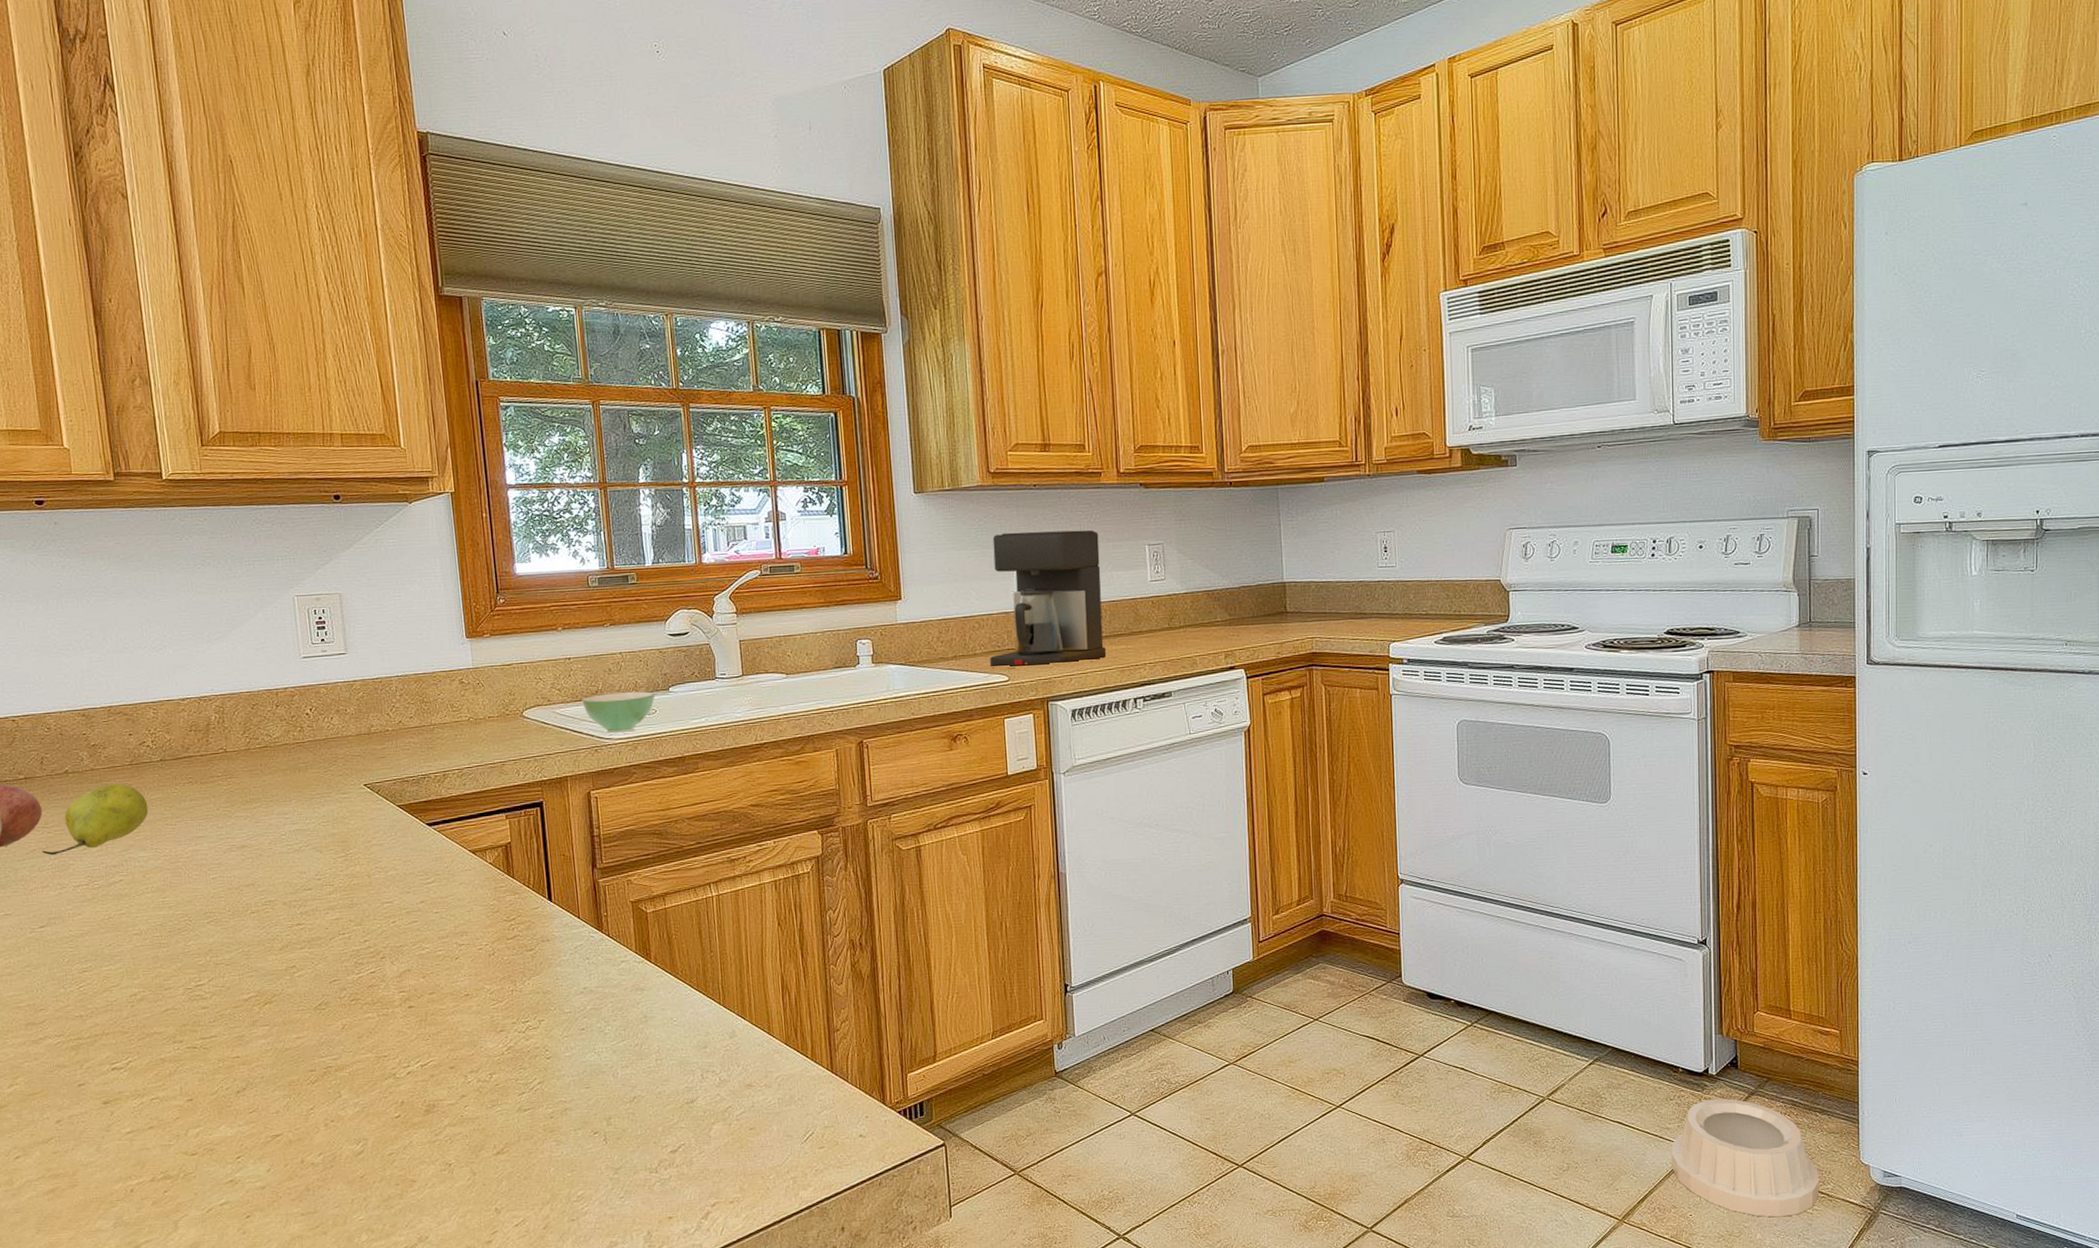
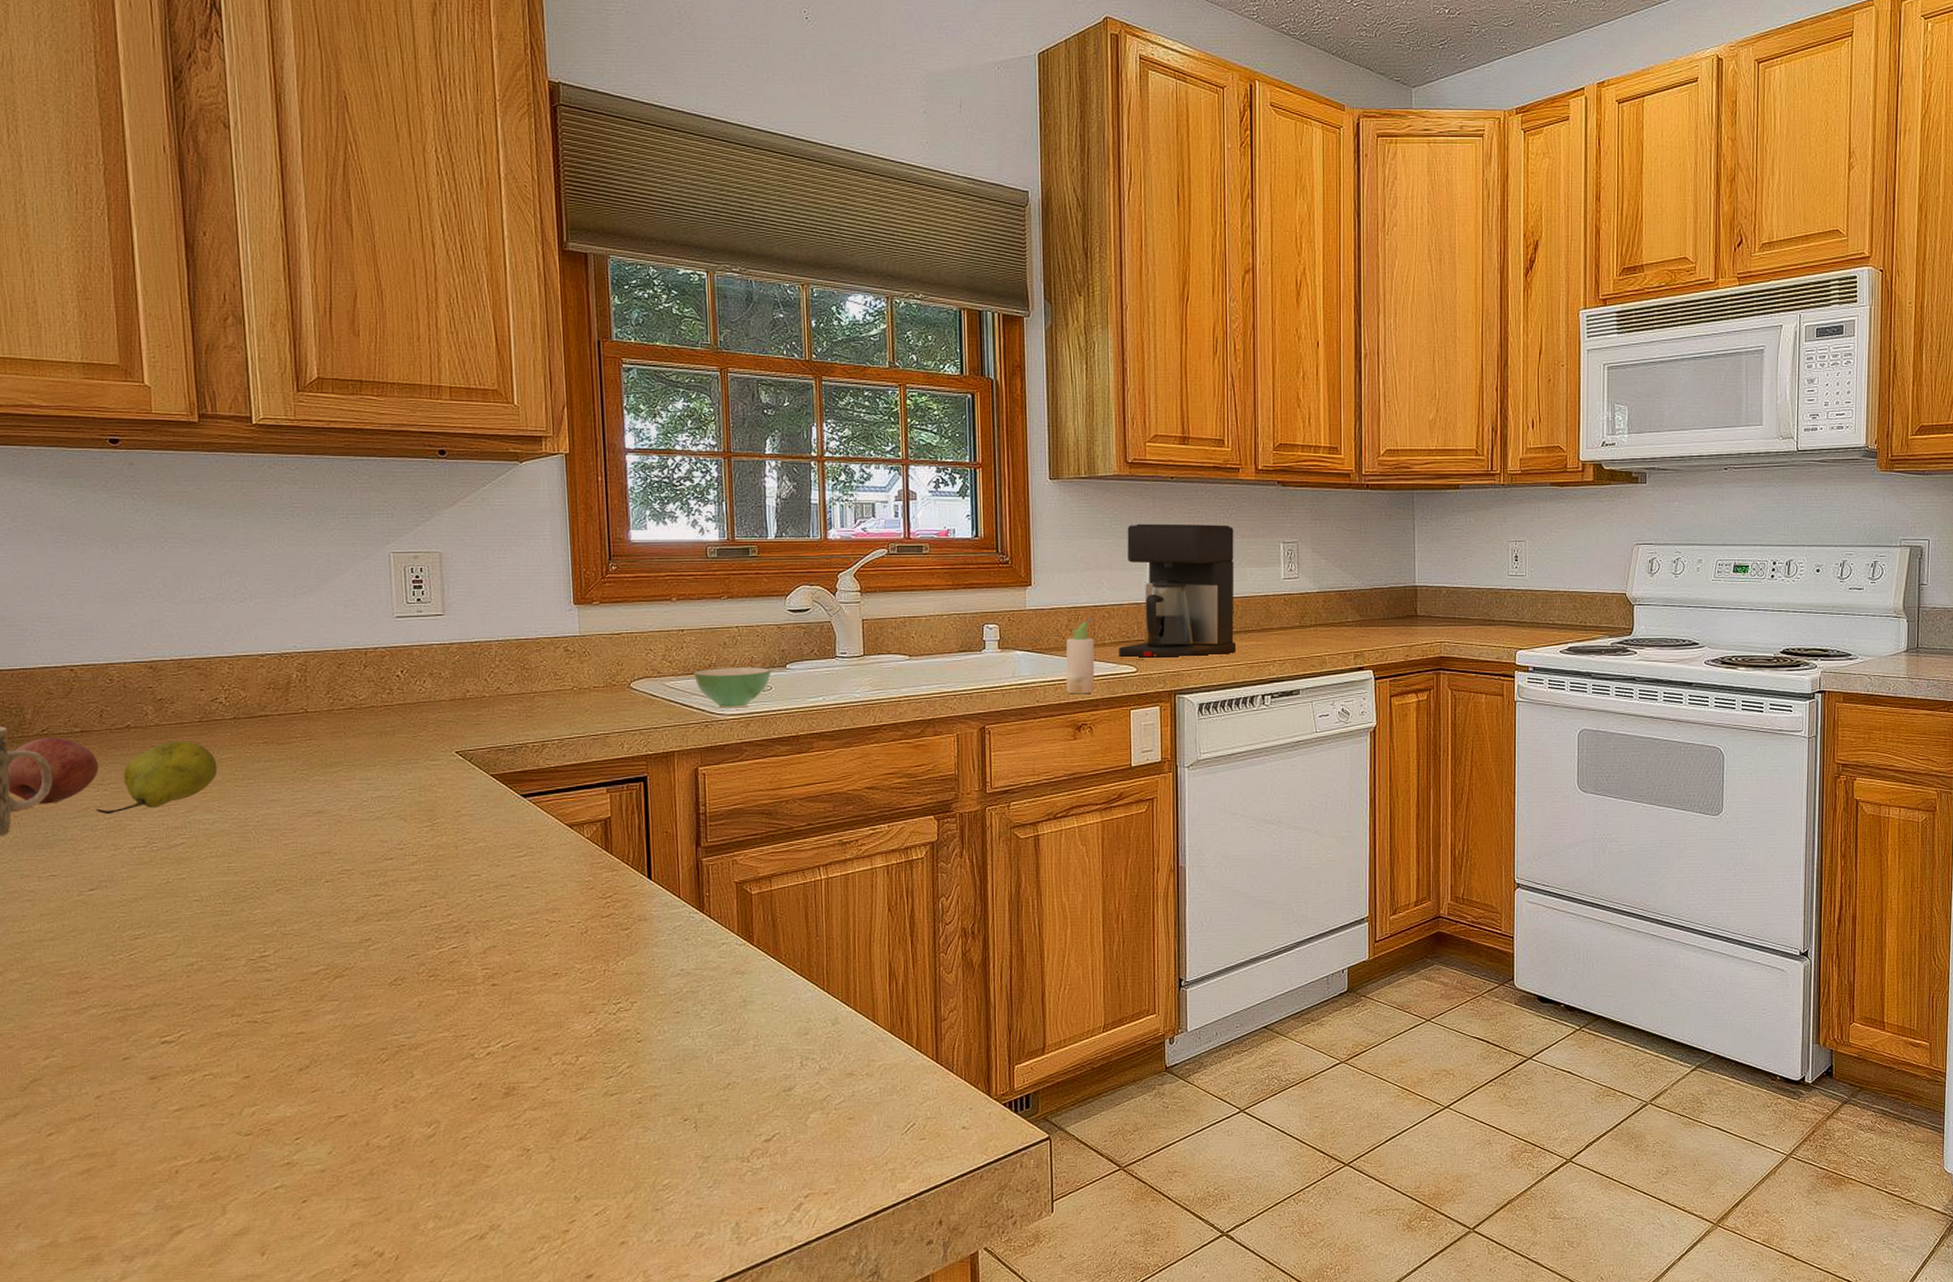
bottle: none [938,628,968,706] -> present [1066,617,1095,694]
pet bowl: present [1671,1098,1820,1218] -> none [1766,1107,1905,1223]

